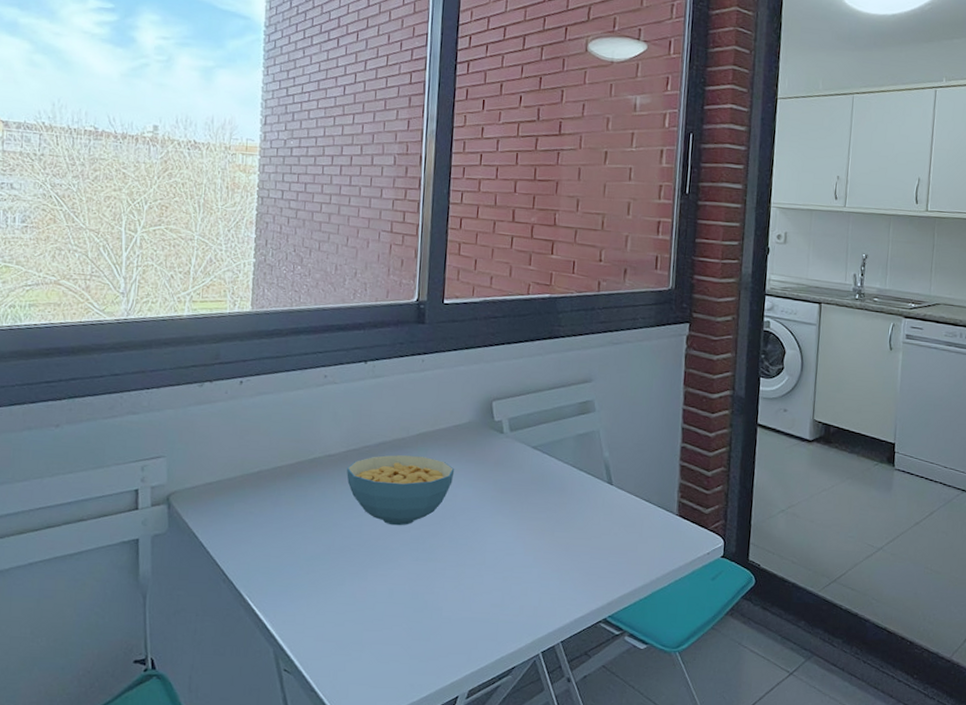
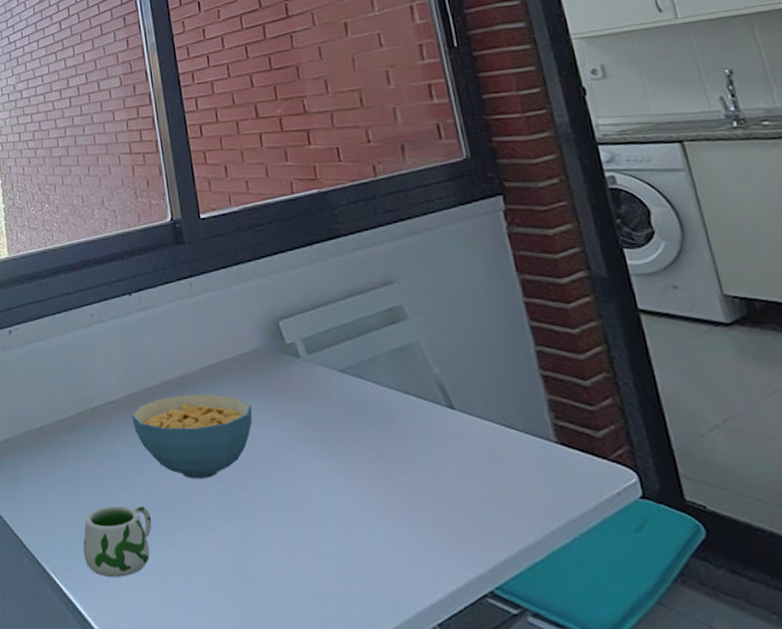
mug: none [280,543,349,602] -> present [83,506,152,577]

